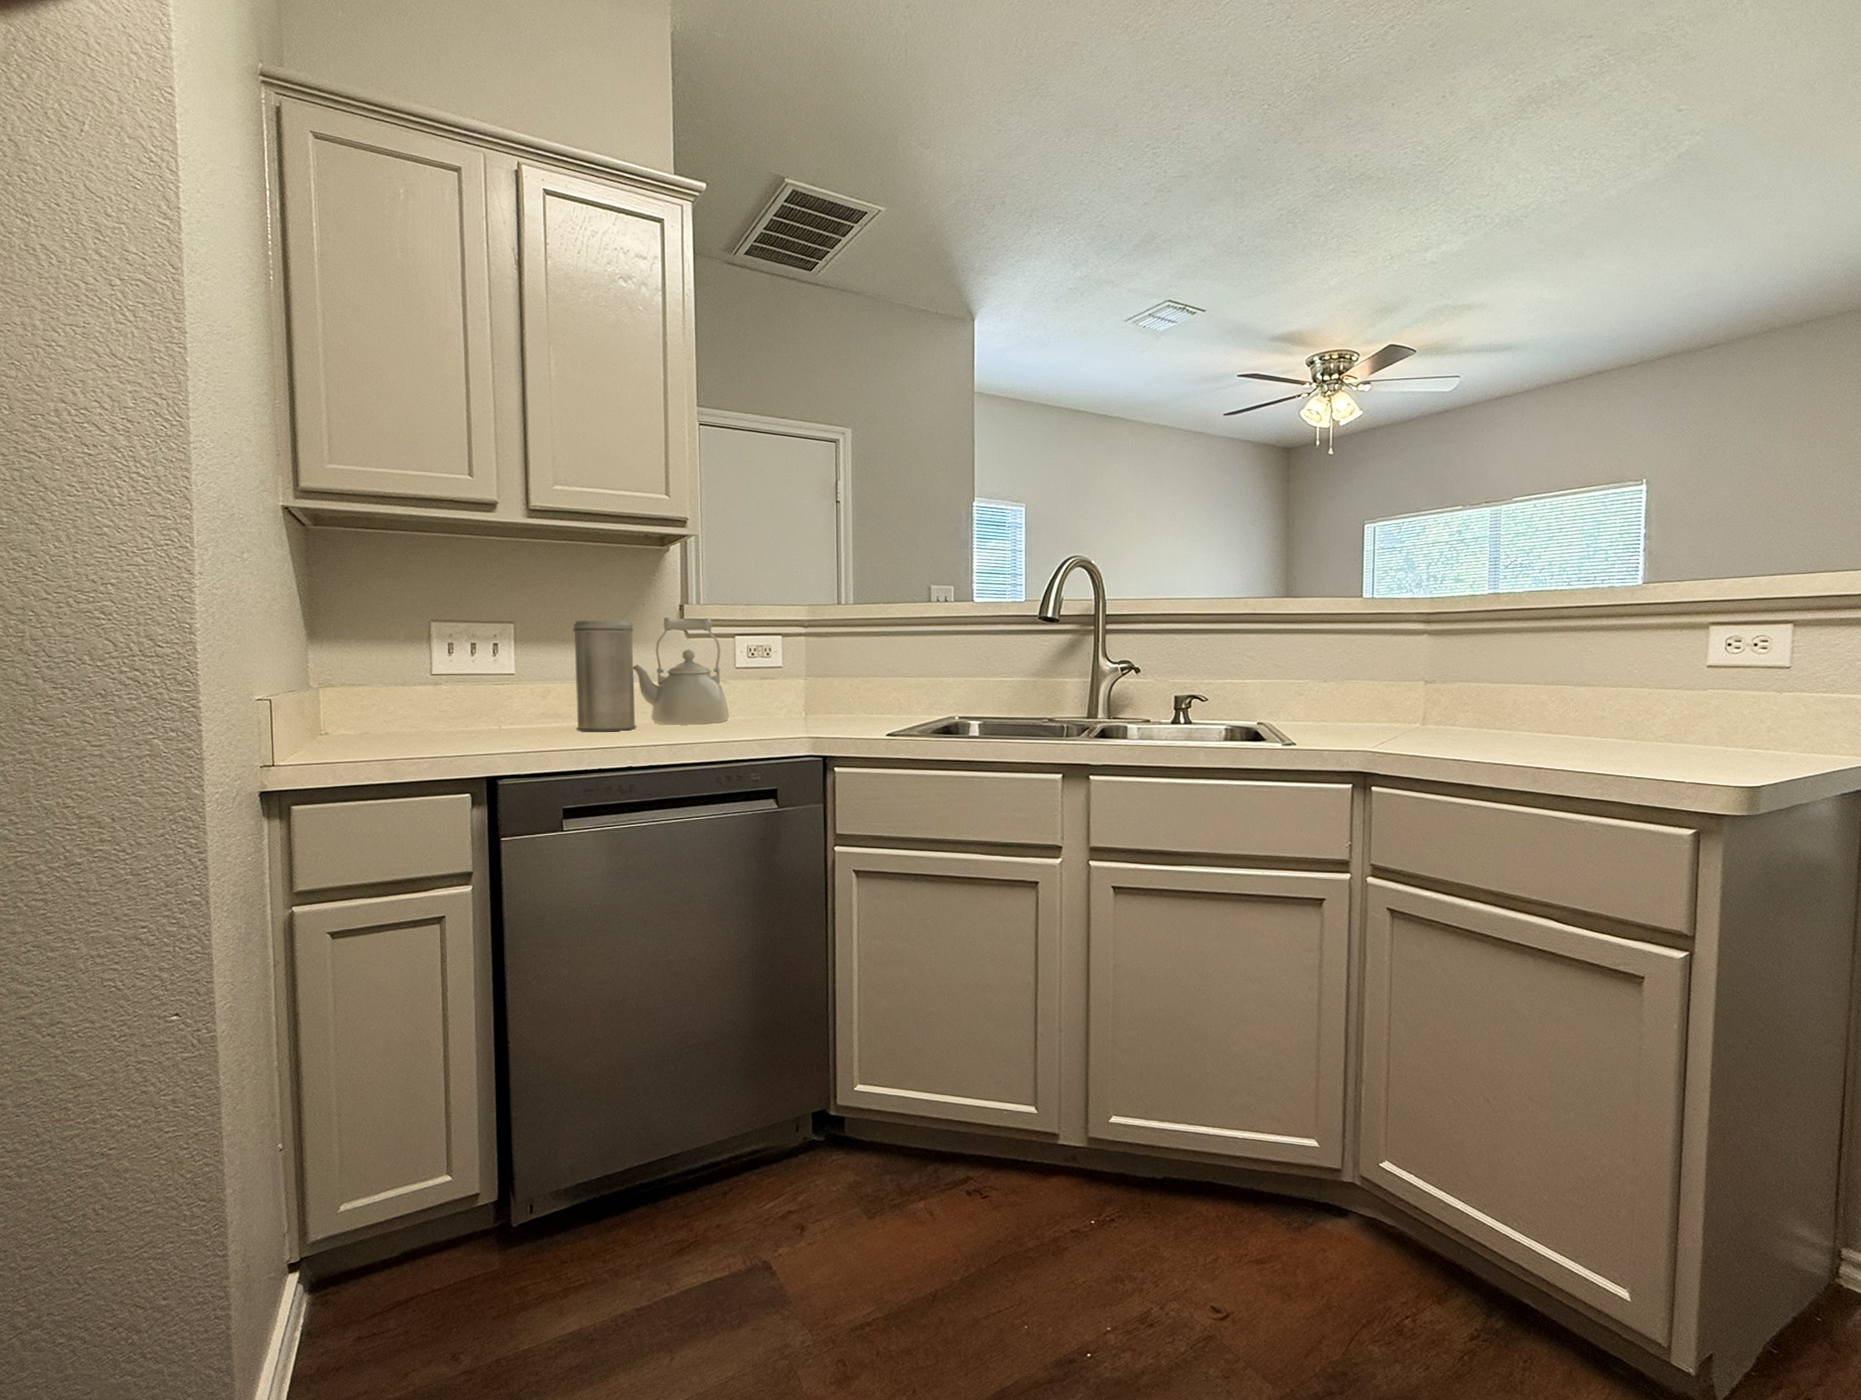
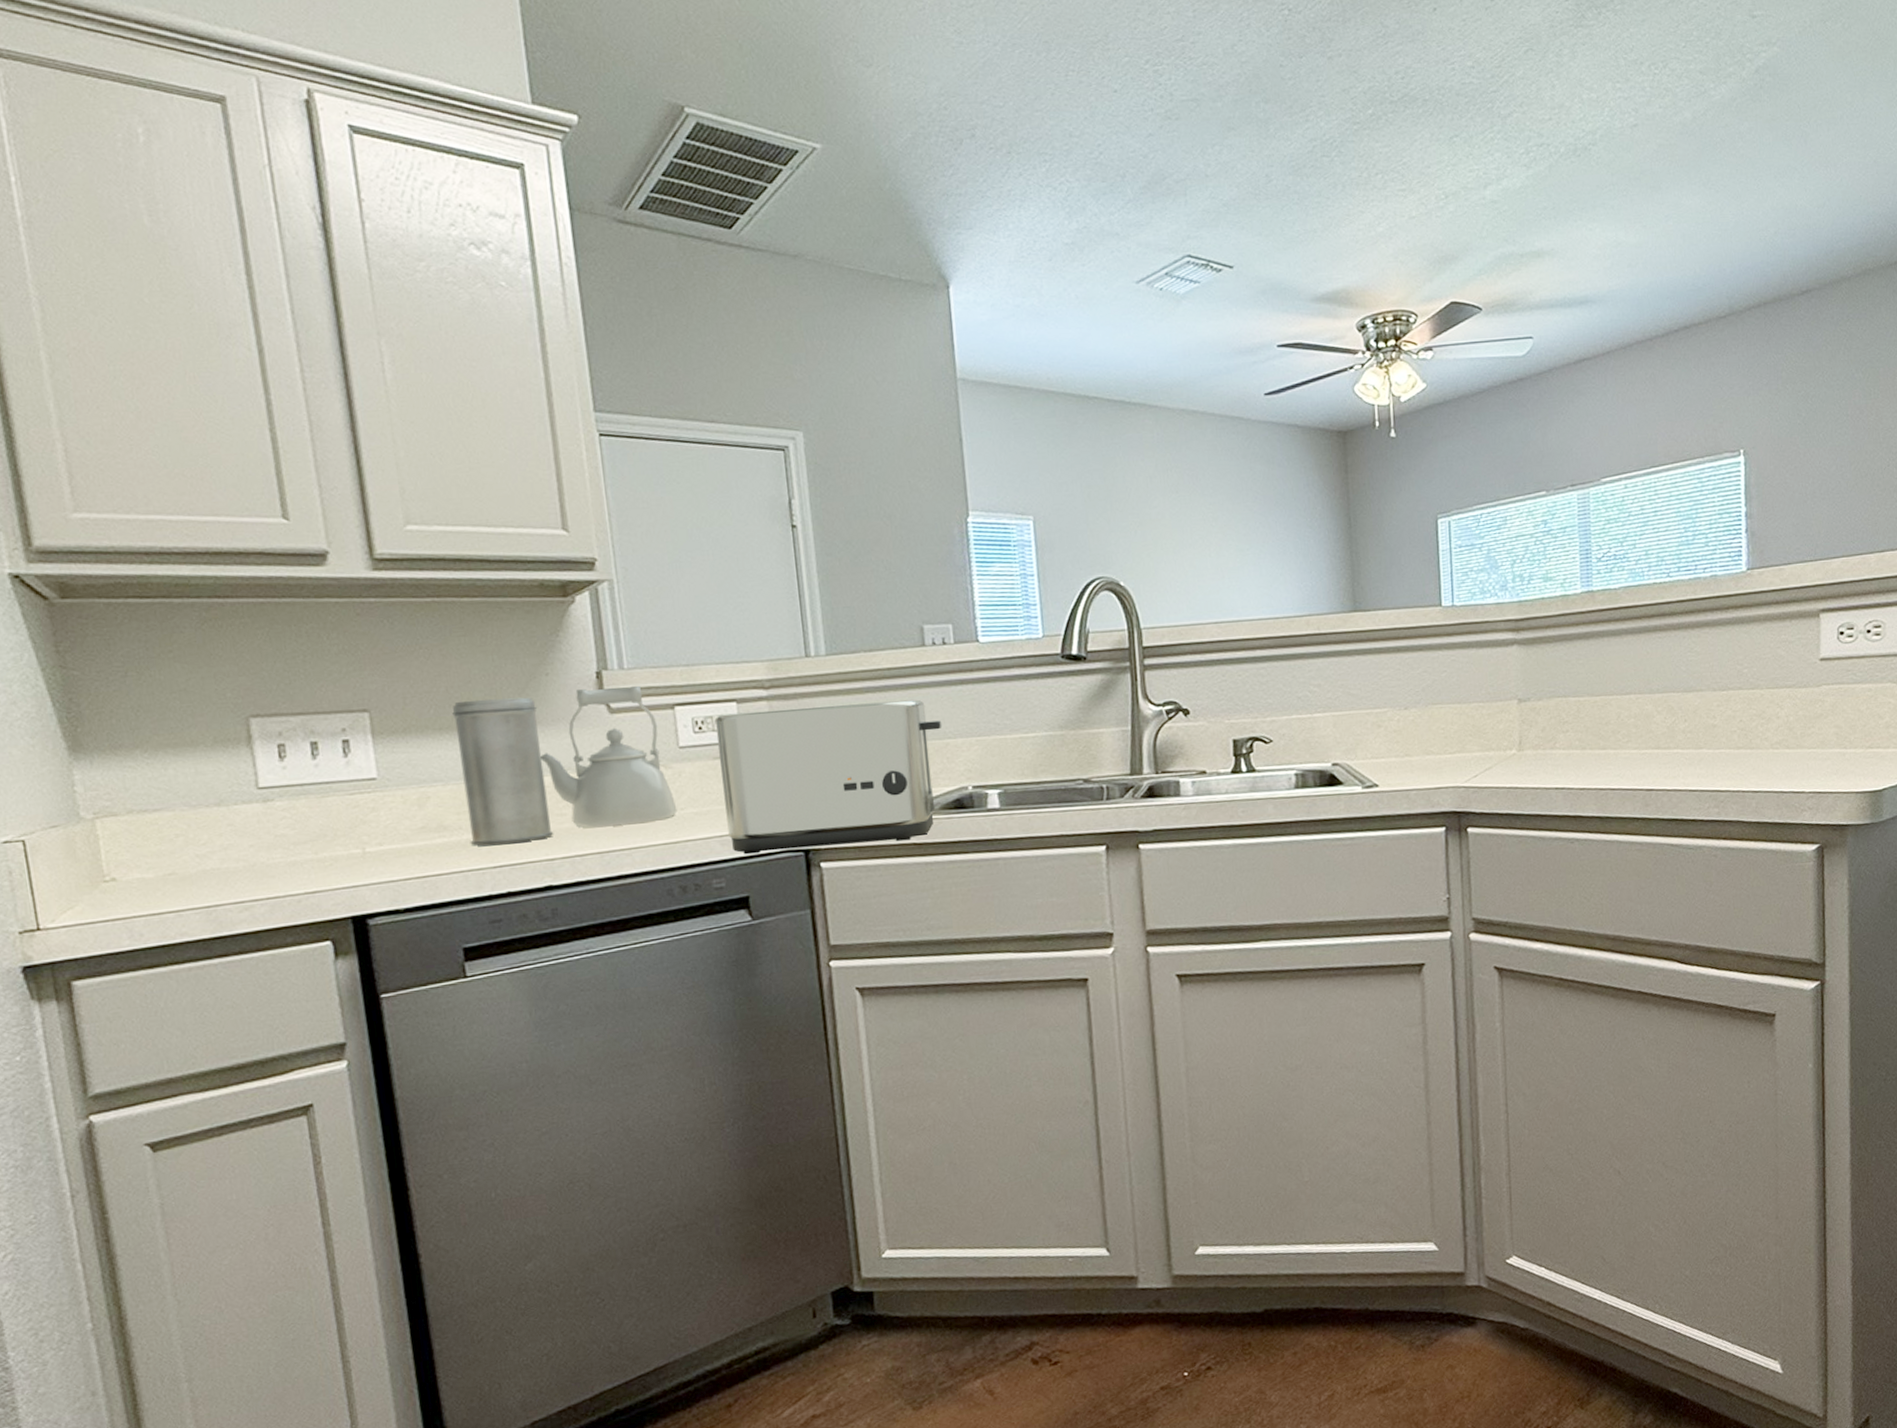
toaster: none [764,644,939,756] -> present [714,699,943,855]

